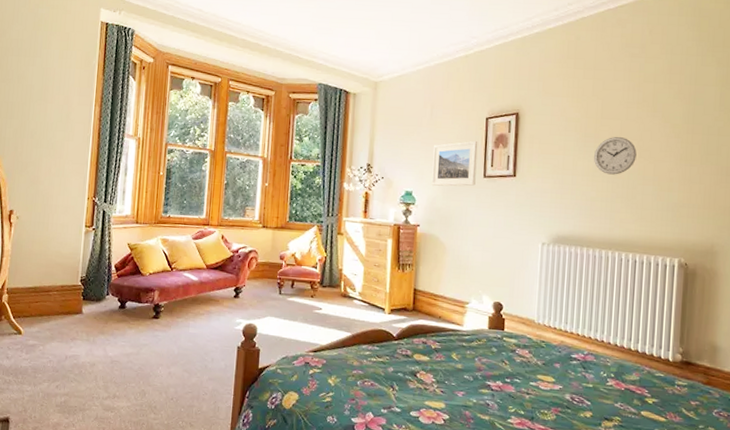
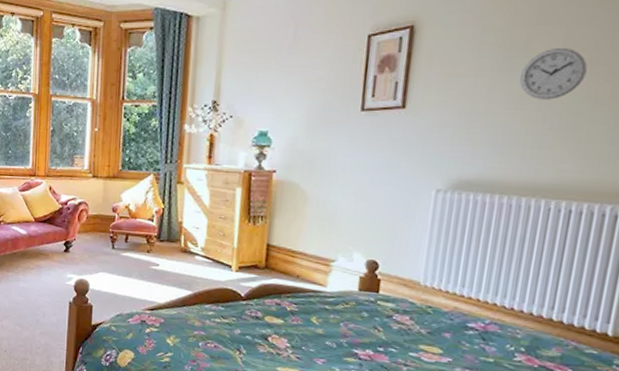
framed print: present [431,140,478,186] -> none [292,65,356,124]

